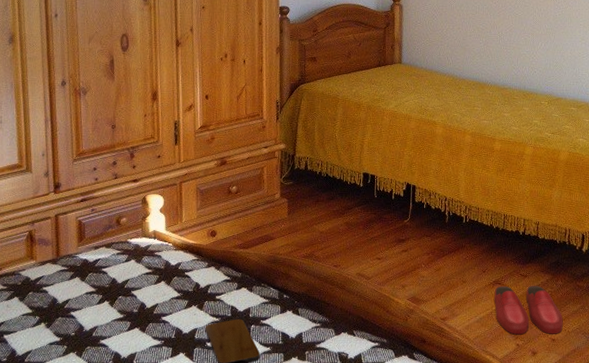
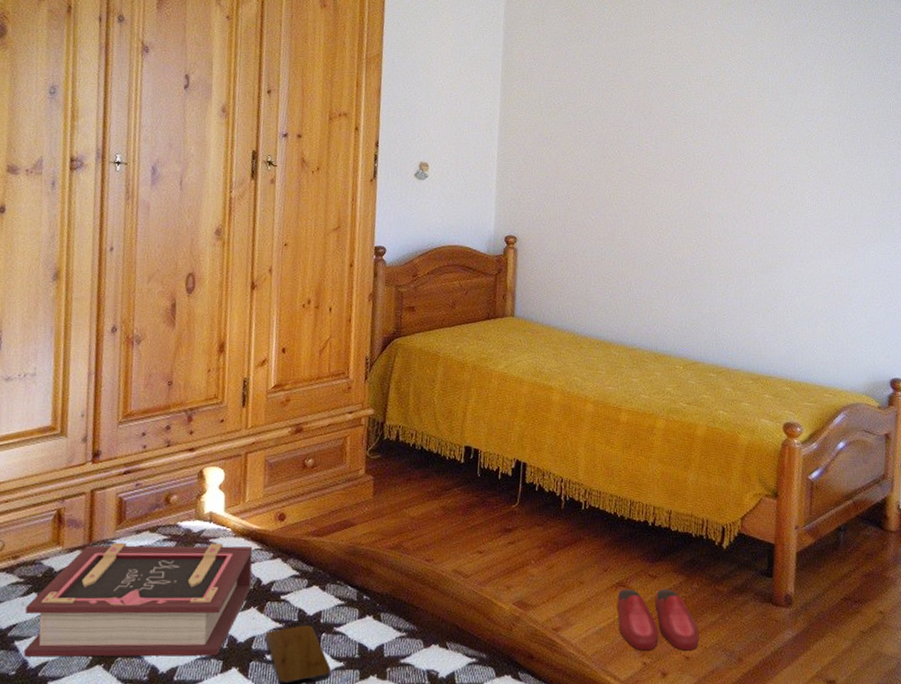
book: none [10,255,192,347] -> present [24,542,253,657]

